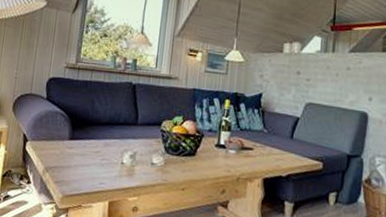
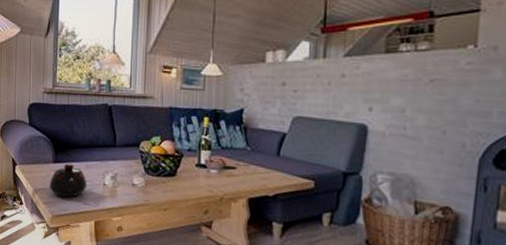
teapot: none [62,140,104,176] -> present [49,163,87,198]

